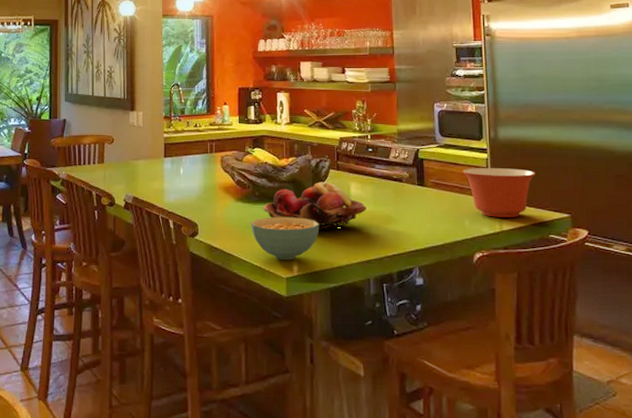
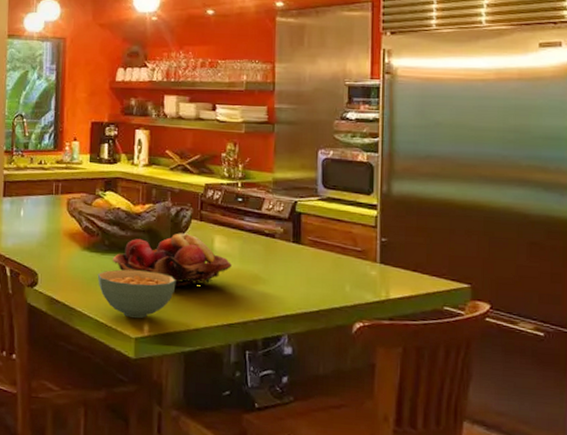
mixing bowl: present [462,168,535,218] -> none [346,226,433,285]

